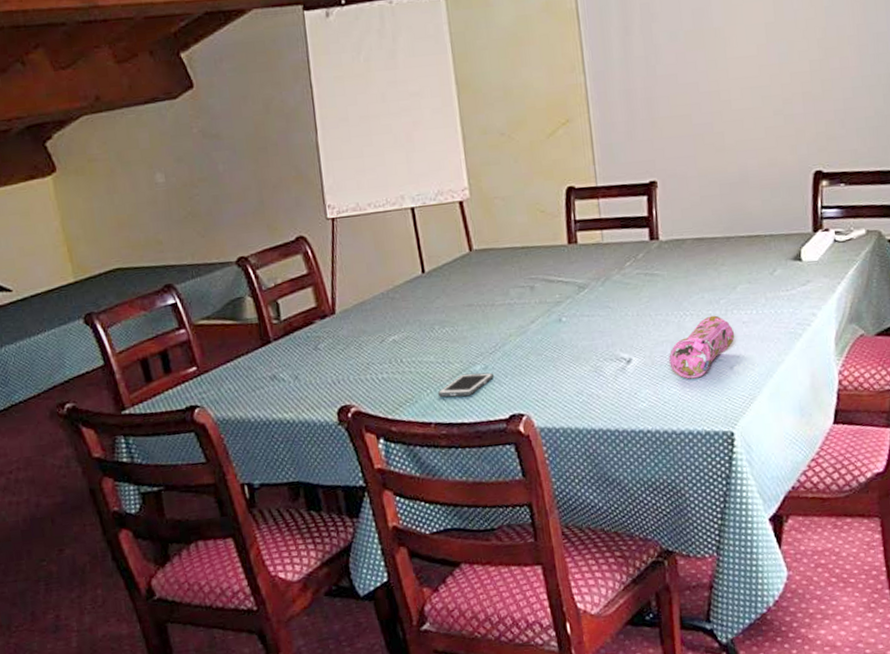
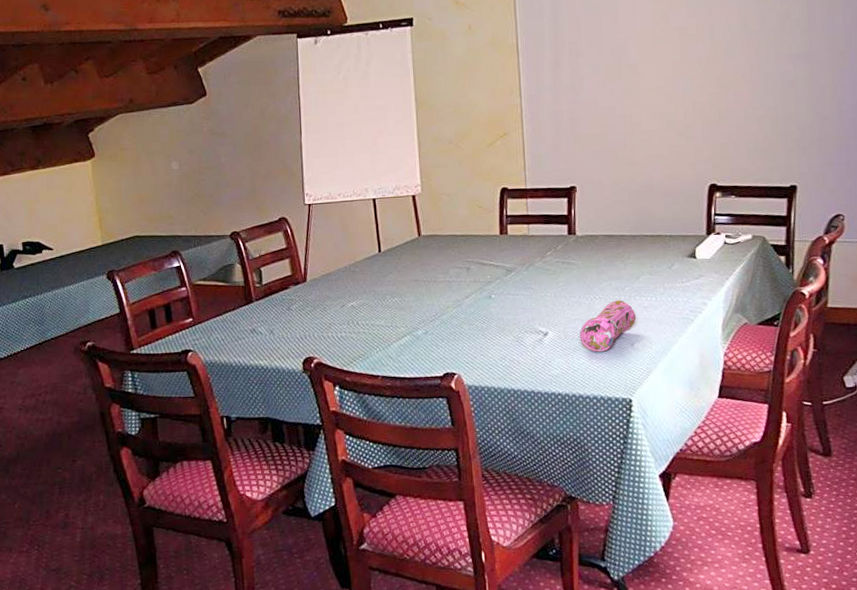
cell phone: present [437,372,494,397] -> none [385,336,432,356]

